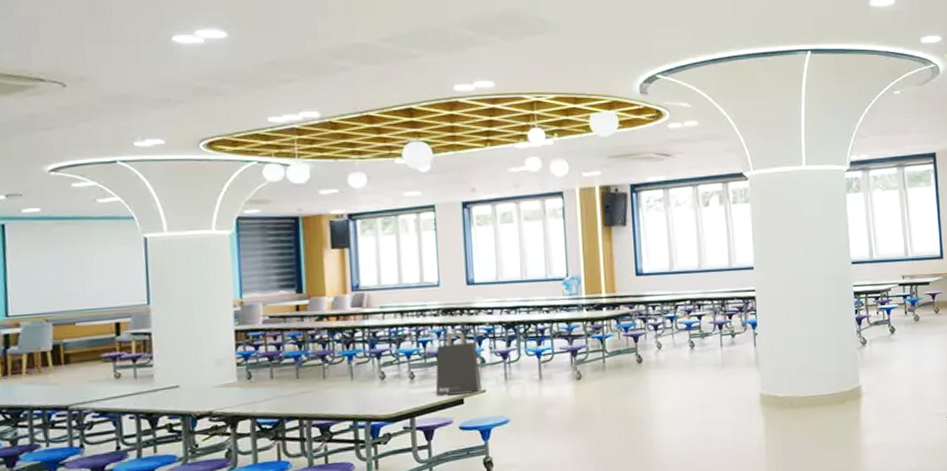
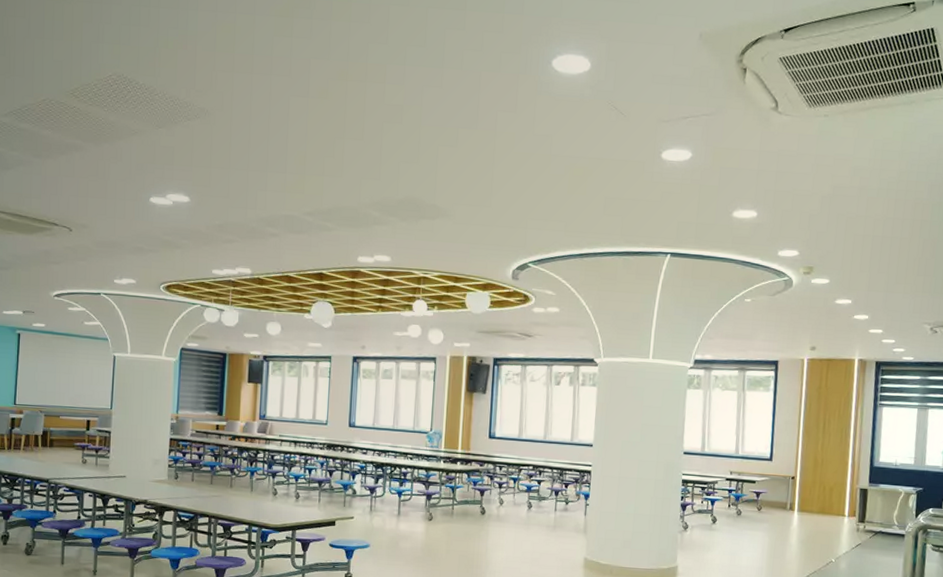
shopping bag: present [435,333,483,396] -> none [314,465,351,518]

